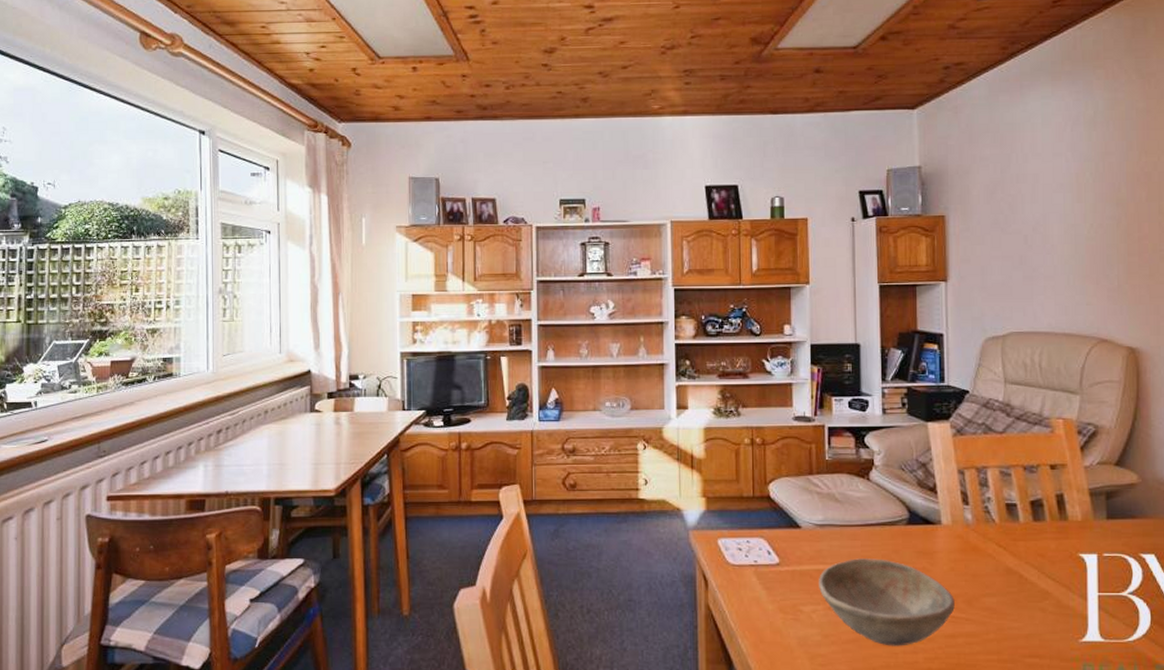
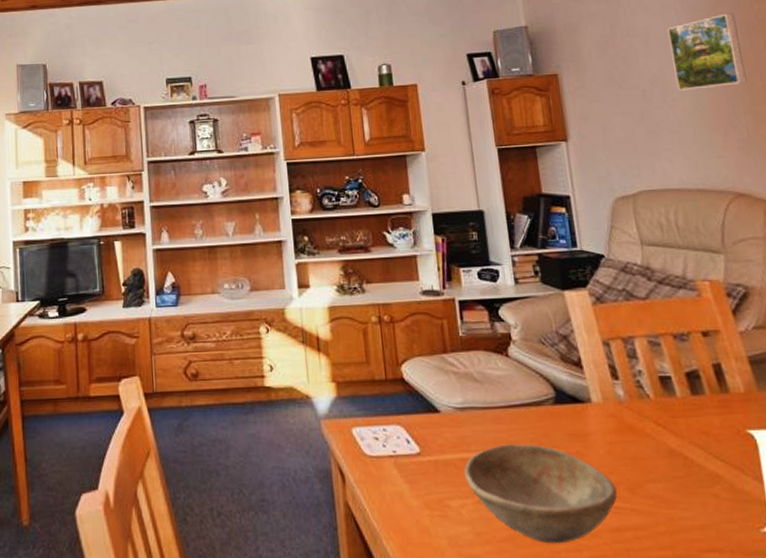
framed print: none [1055,164,1124,238] -> present [667,13,747,91]

